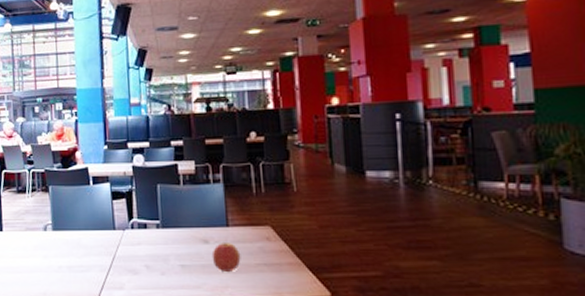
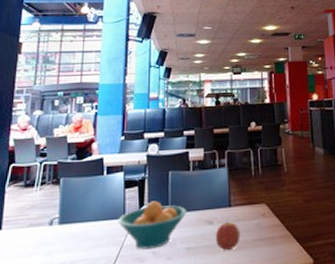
fruit bowl: none [108,214,180,262] -> present [118,201,187,250]

